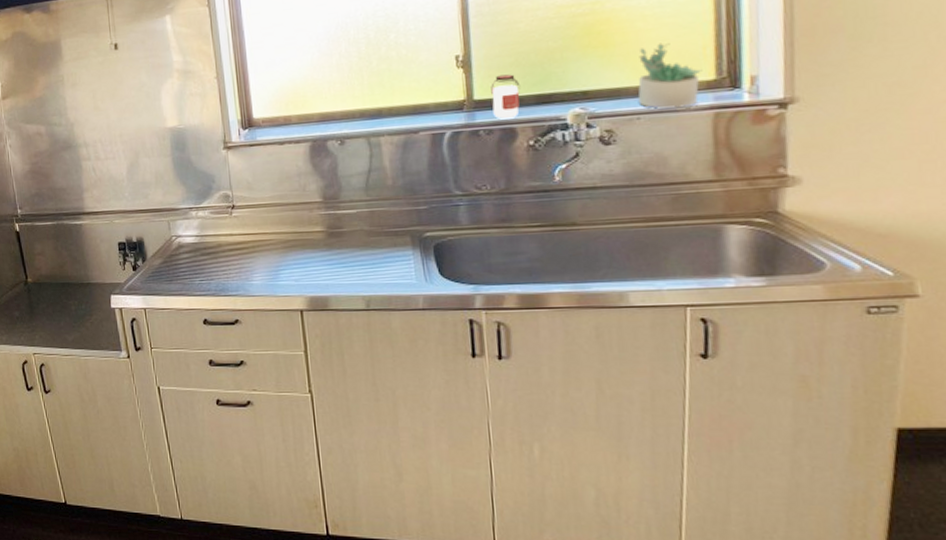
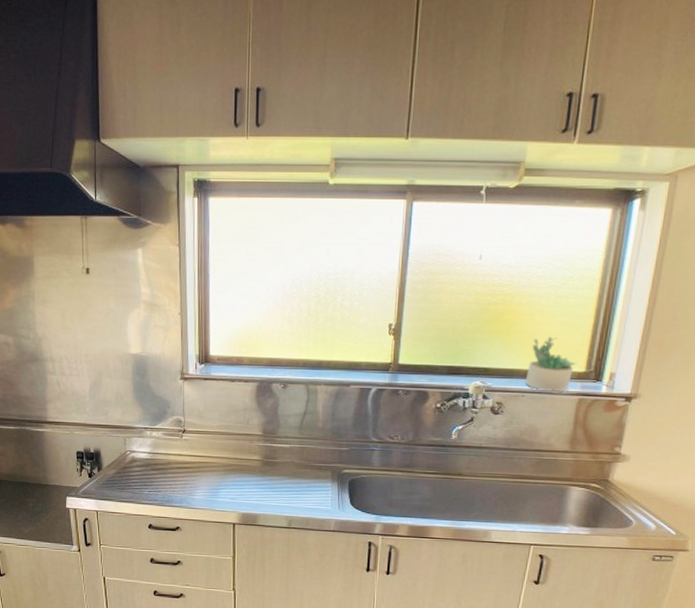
jar: present [491,74,521,120] -> none [412,346,438,384]

